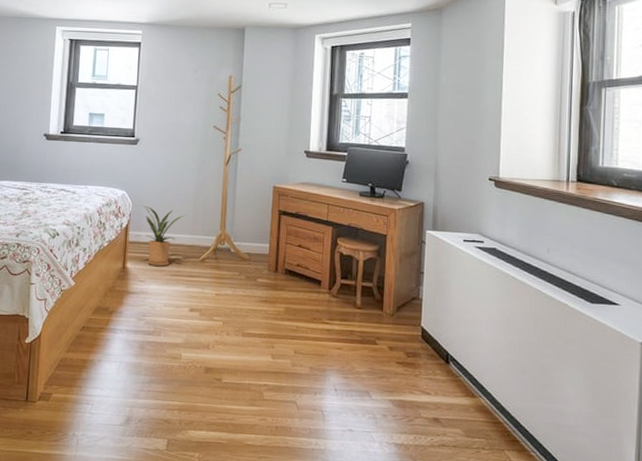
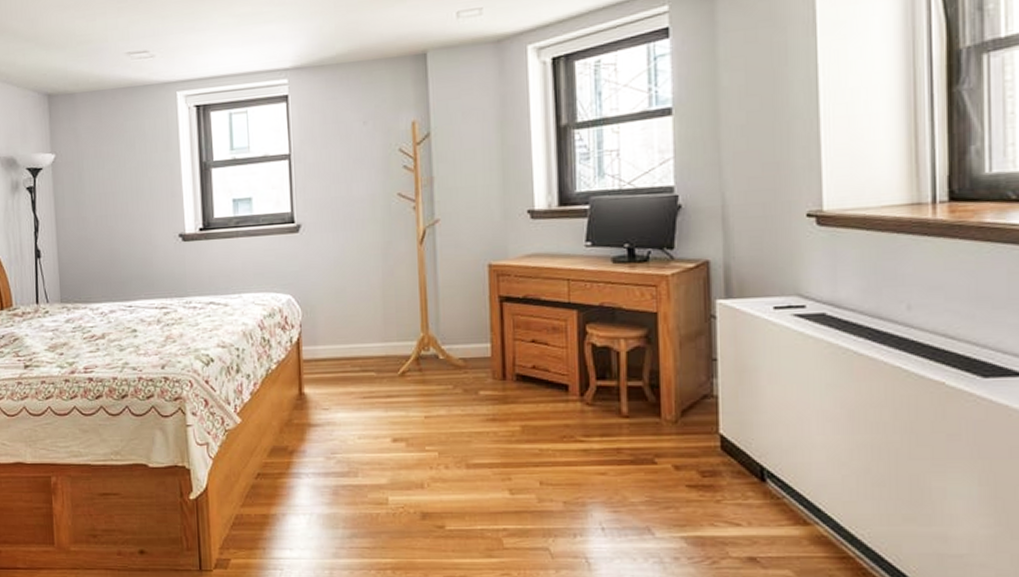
house plant: present [135,205,187,266] -> none [310,310,375,388]

